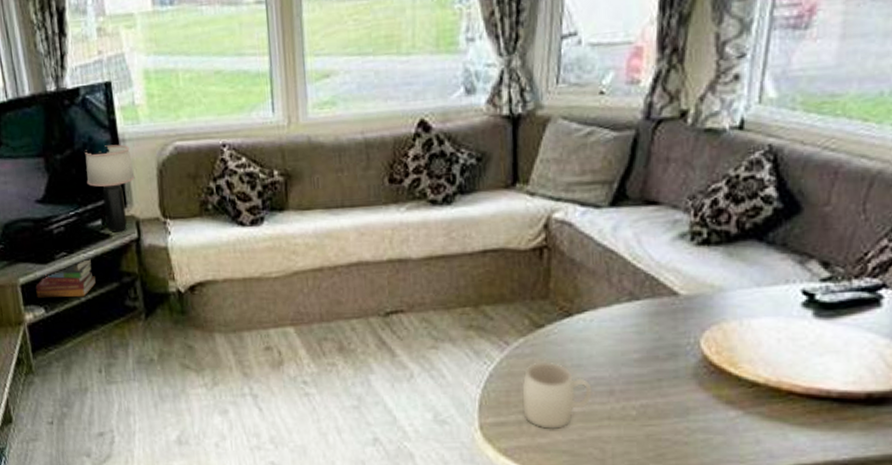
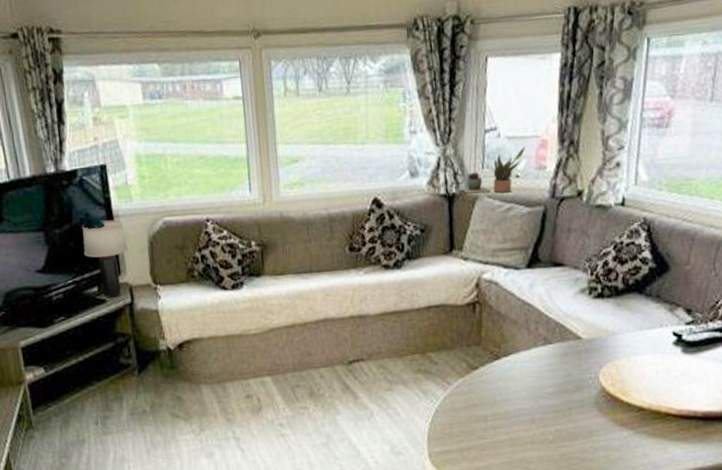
books: present [35,259,96,298] -> none [36,322,92,359]
mug: present [521,361,593,429] -> none [461,398,518,454]
succulent plant: none [529,87,566,115] -> present [461,172,490,194]
potted plant: none [570,55,614,114] -> present [493,146,526,193]

